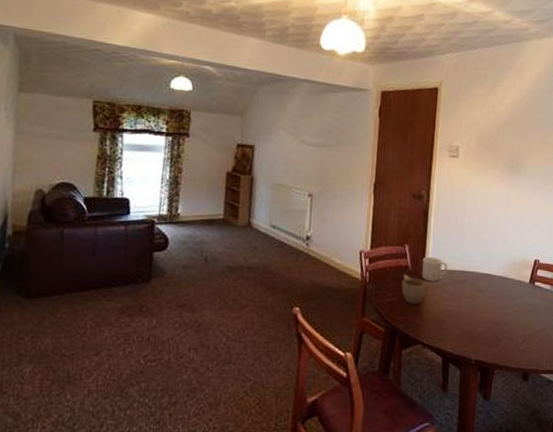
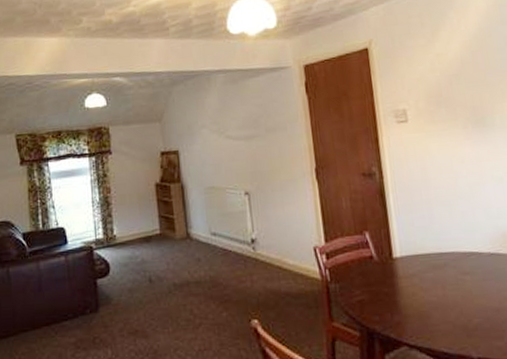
cup: present [401,274,426,304] -> none [368,266,400,300]
mug: present [421,256,448,282] -> none [388,241,422,271]

